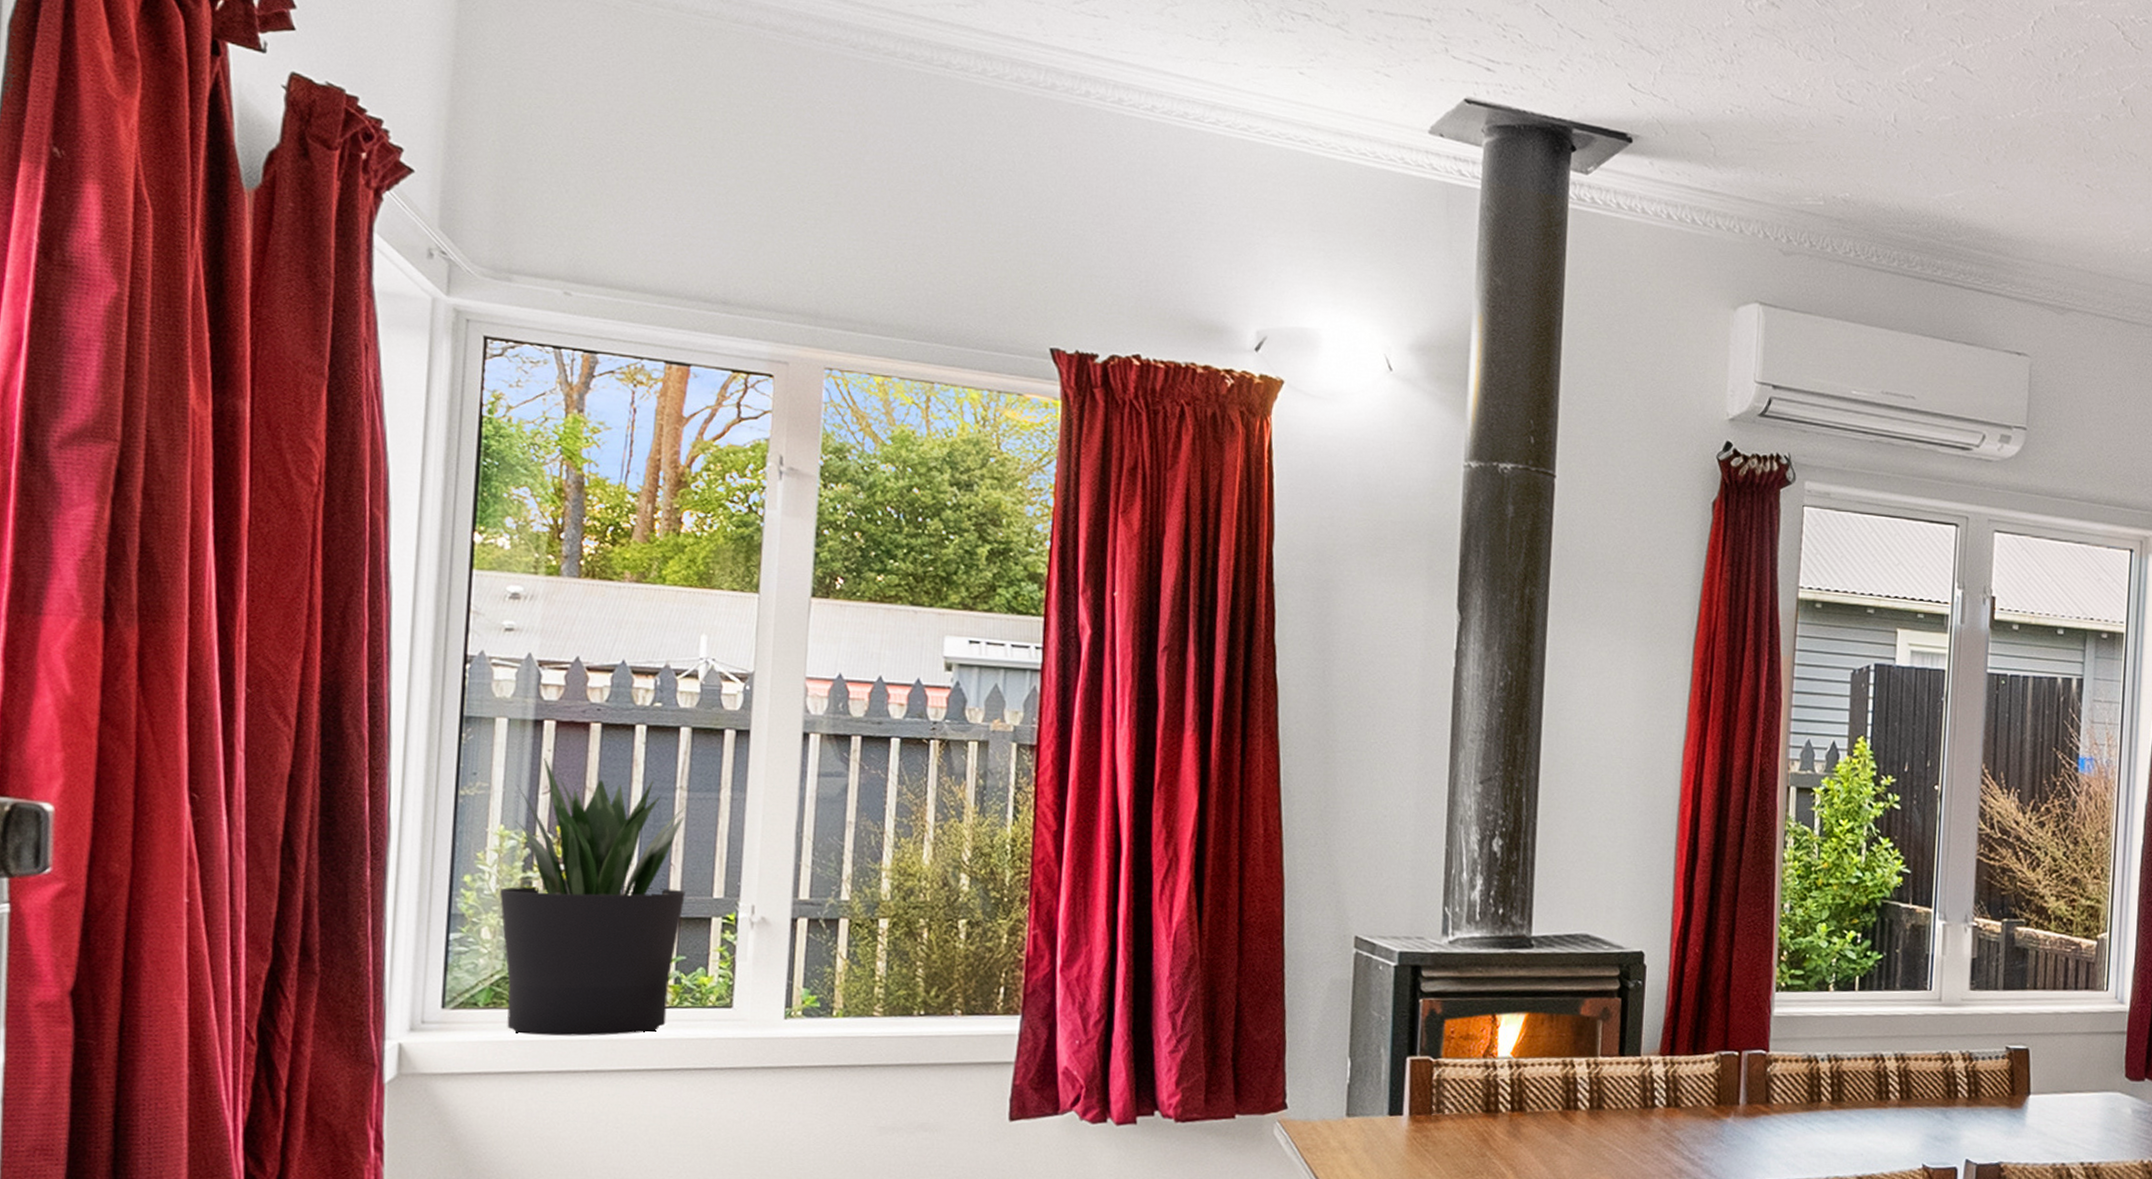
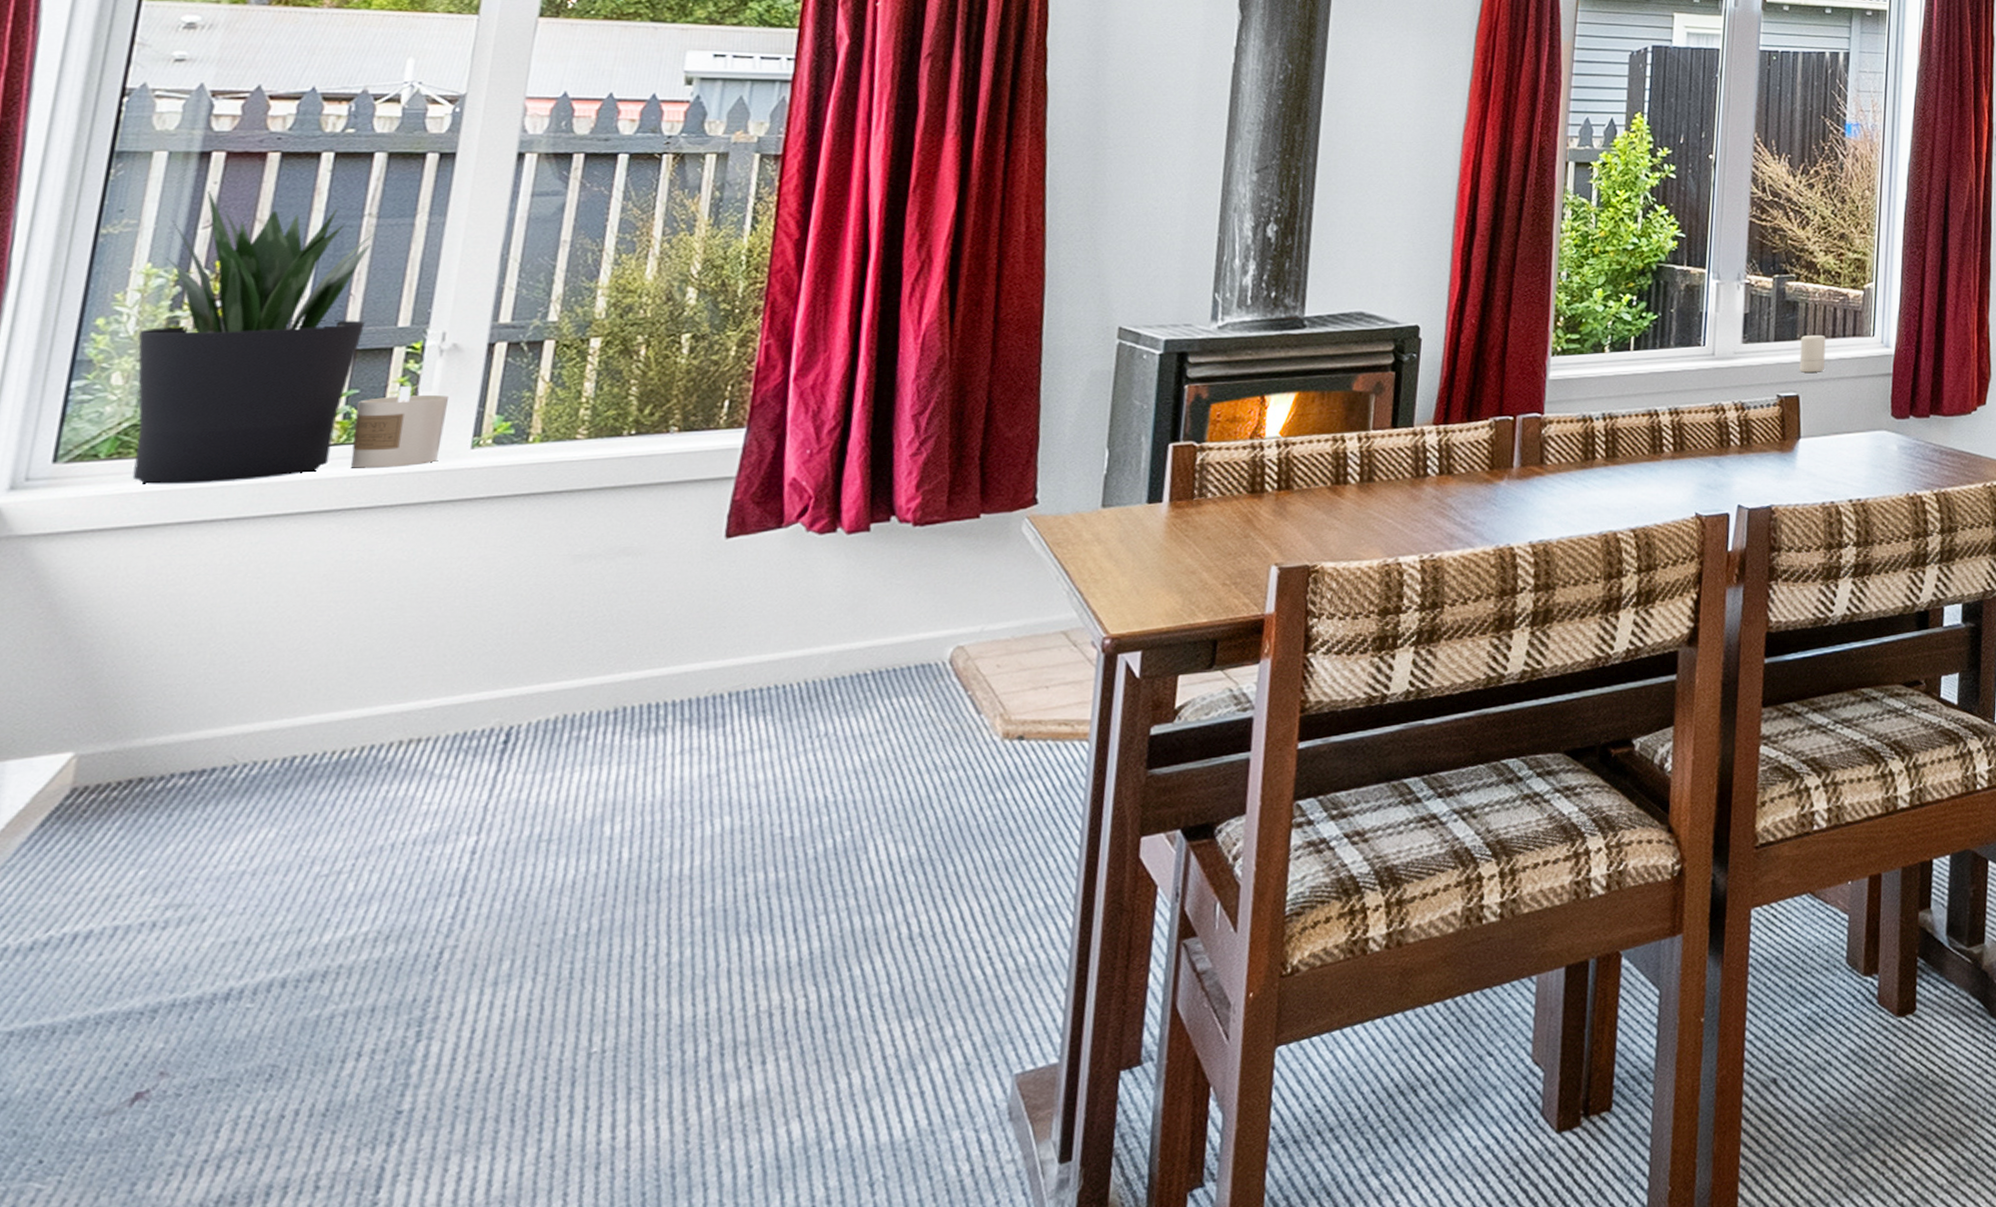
candle: none [684,955,761,1033] -> present [350,385,448,470]
candle: none [2029,985,2057,1026] -> present [1799,334,1826,373]

